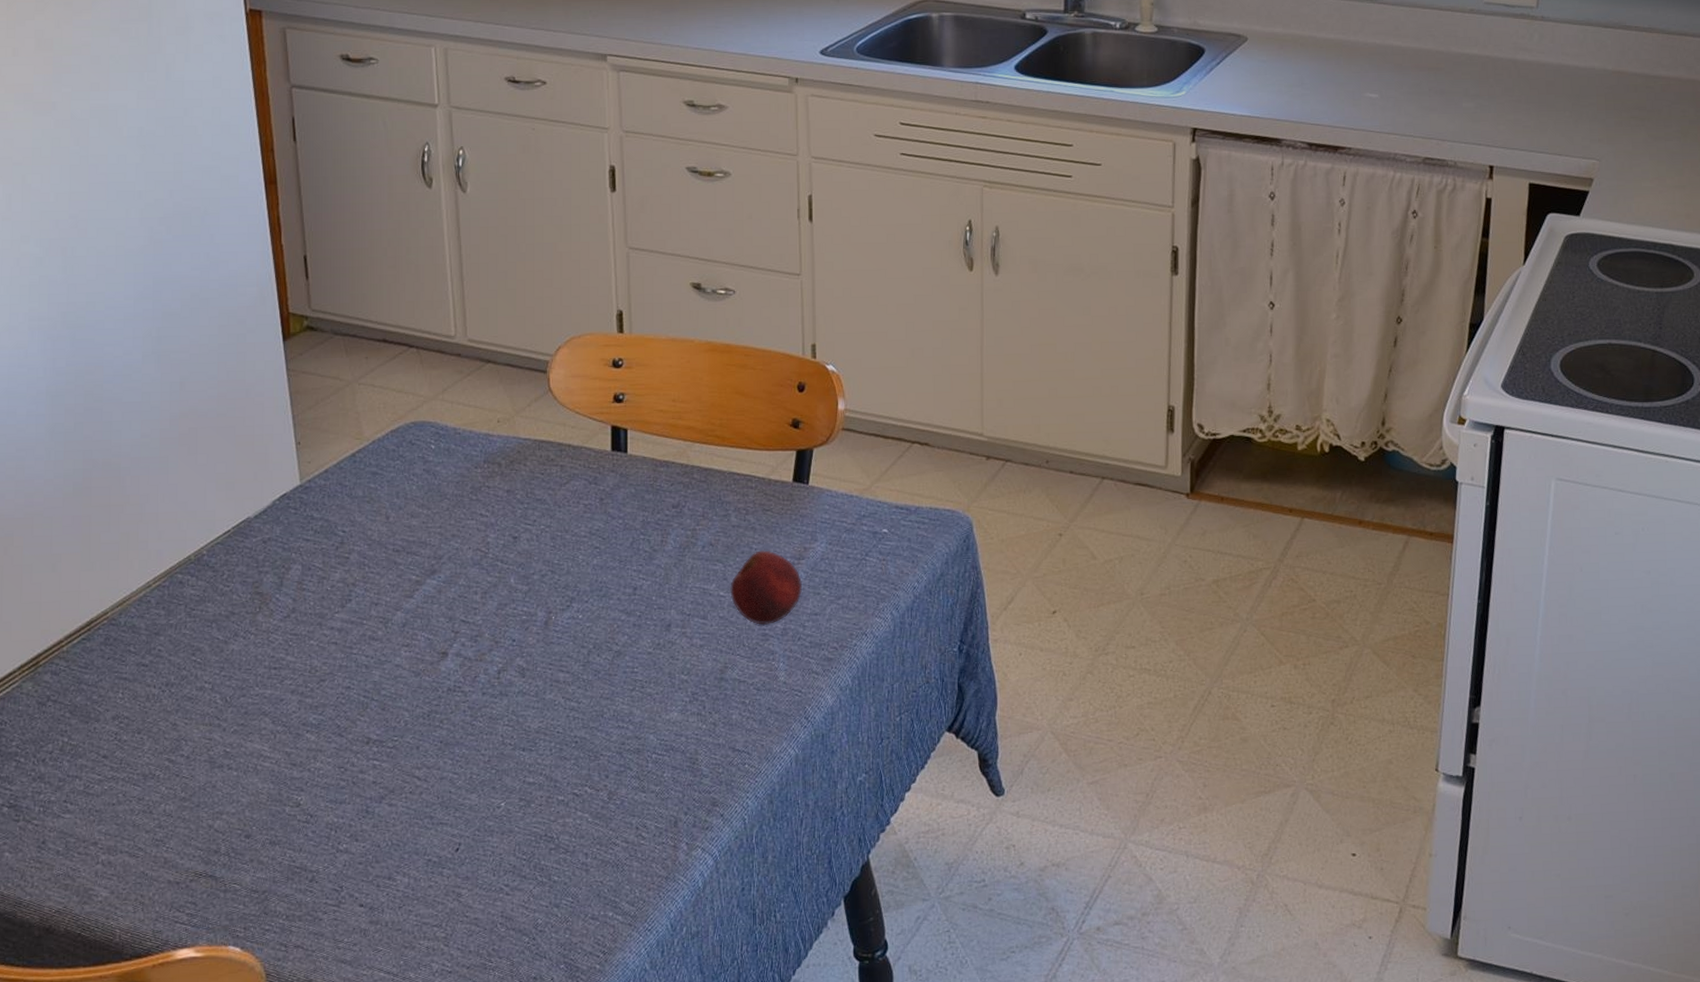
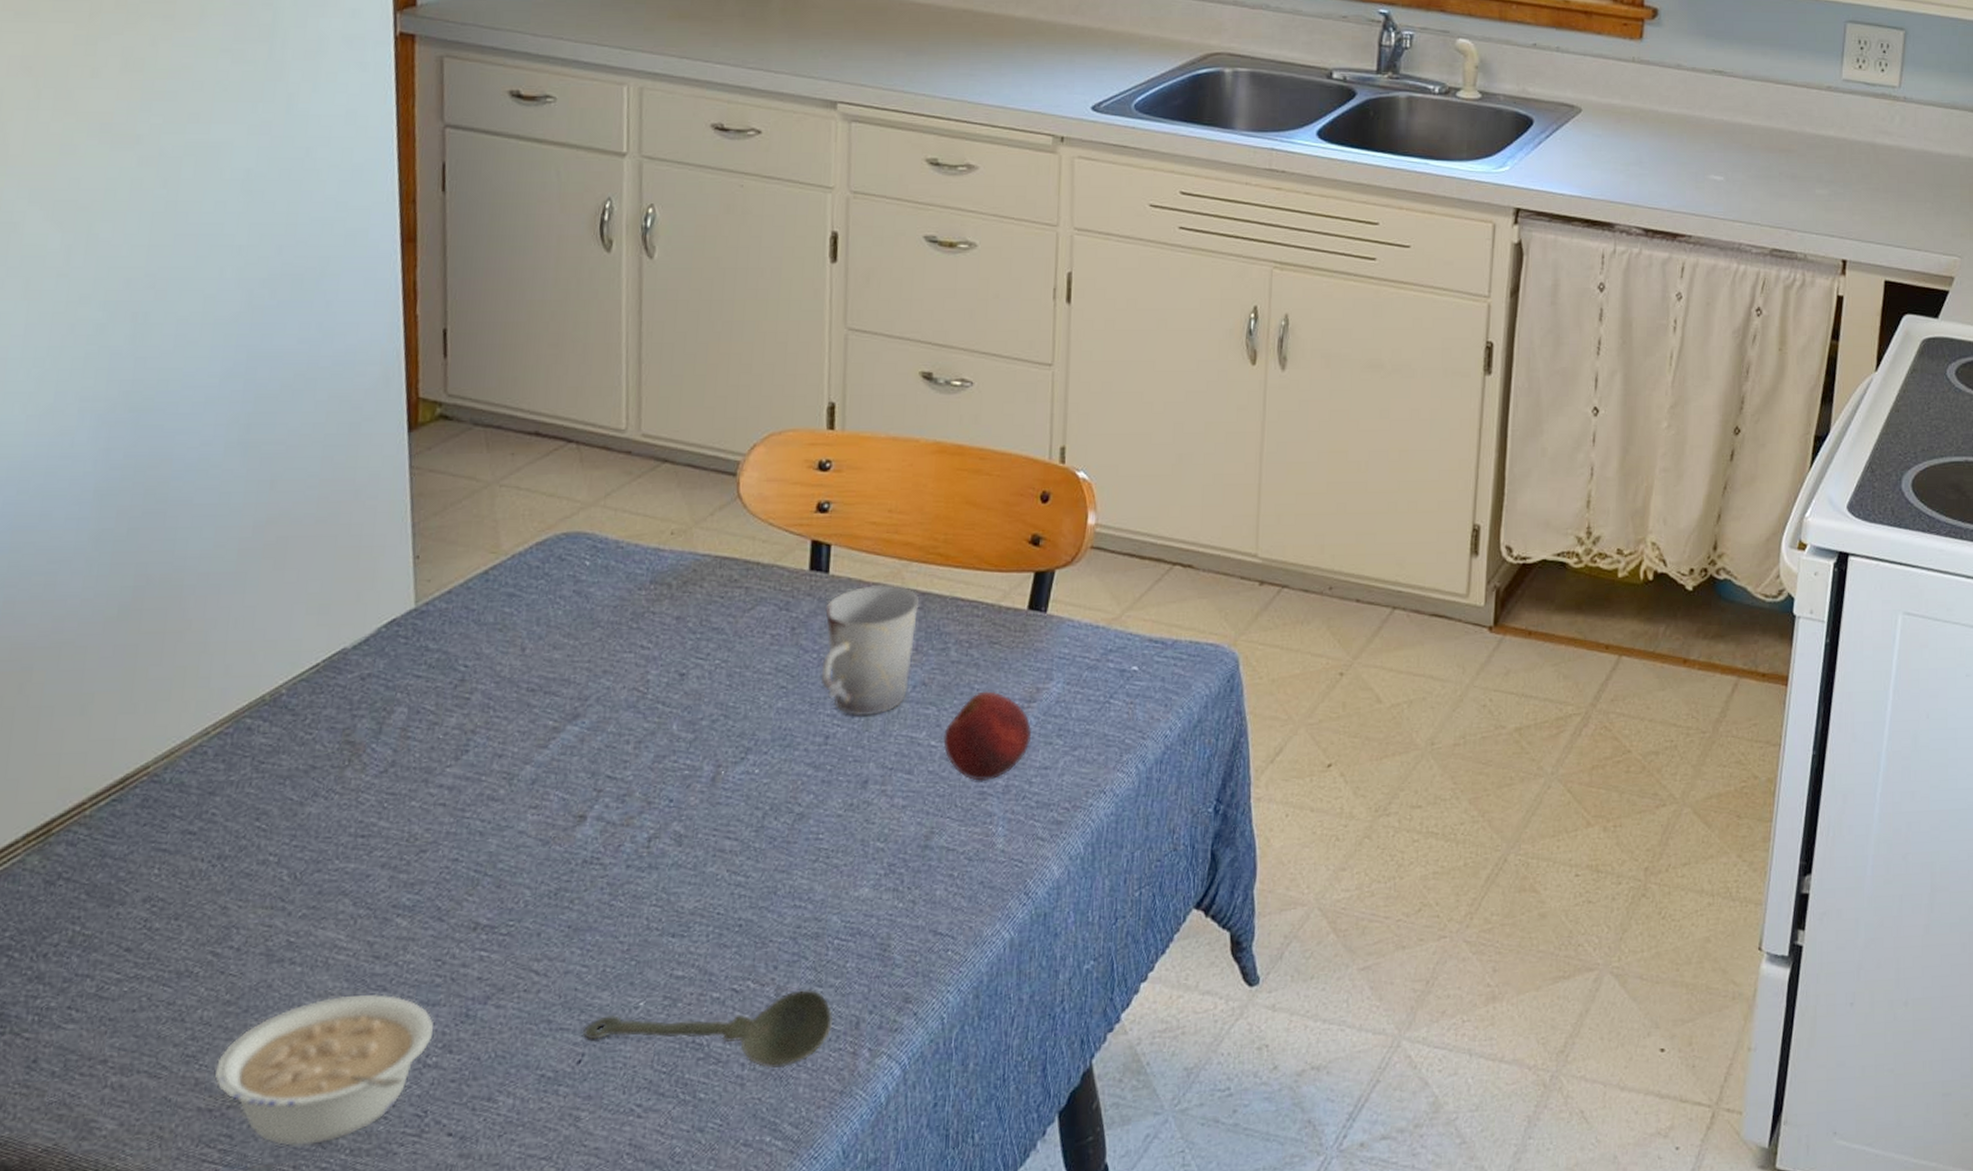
legume: none [178,793,341,912] -> present [213,993,433,1146]
spoon: none [459,793,655,858] -> present [583,988,833,1069]
cup: none [626,462,703,572] -> present [820,585,919,717]

